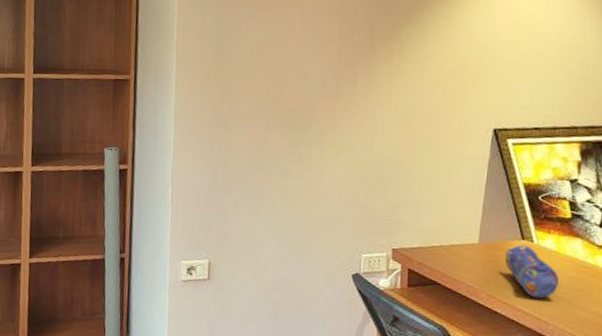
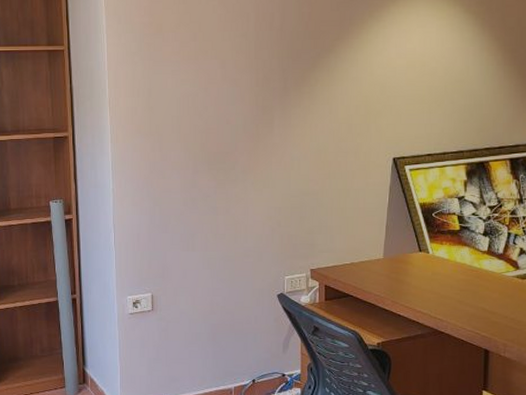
pencil case: present [504,244,559,298] -> none [405,255,450,300]

